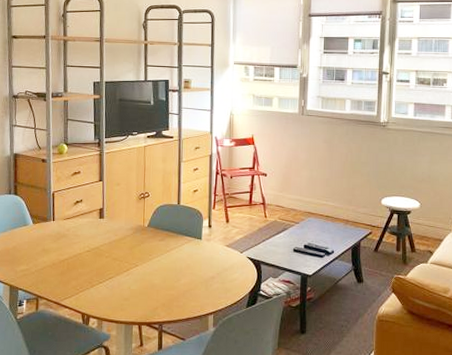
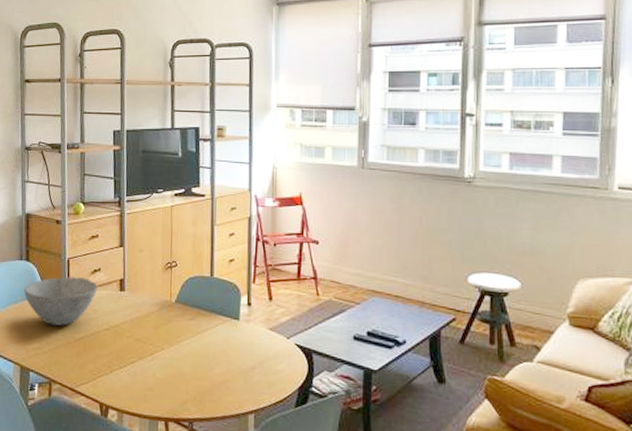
bowl: none [13,208,80,250] -> present [24,277,98,326]

